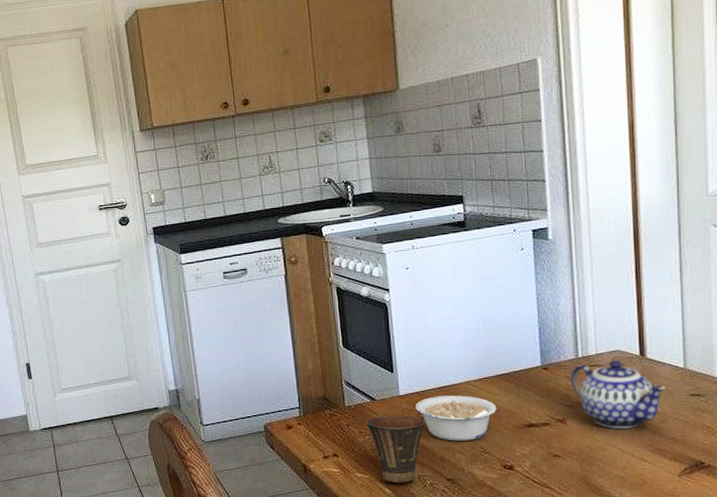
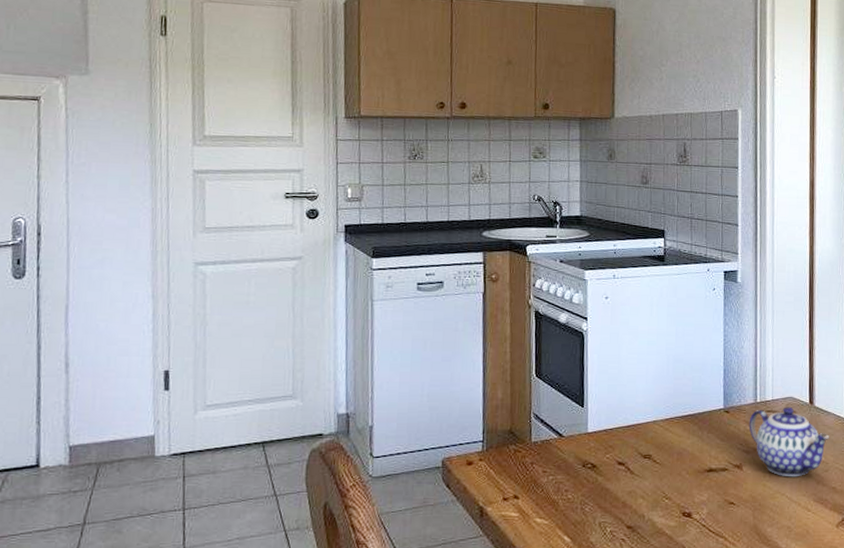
cup: present [367,416,426,483] -> none [552,455,611,531]
legume: present [415,395,497,441] -> none [602,435,680,485]

